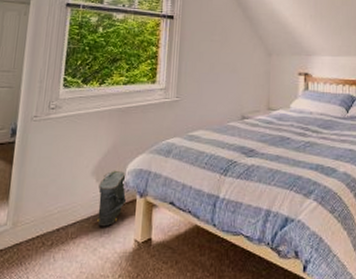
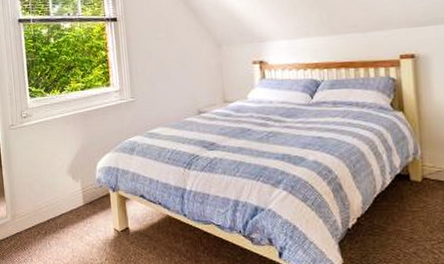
bag: present [97,170,127,227] -> none [75,168,102,218]

